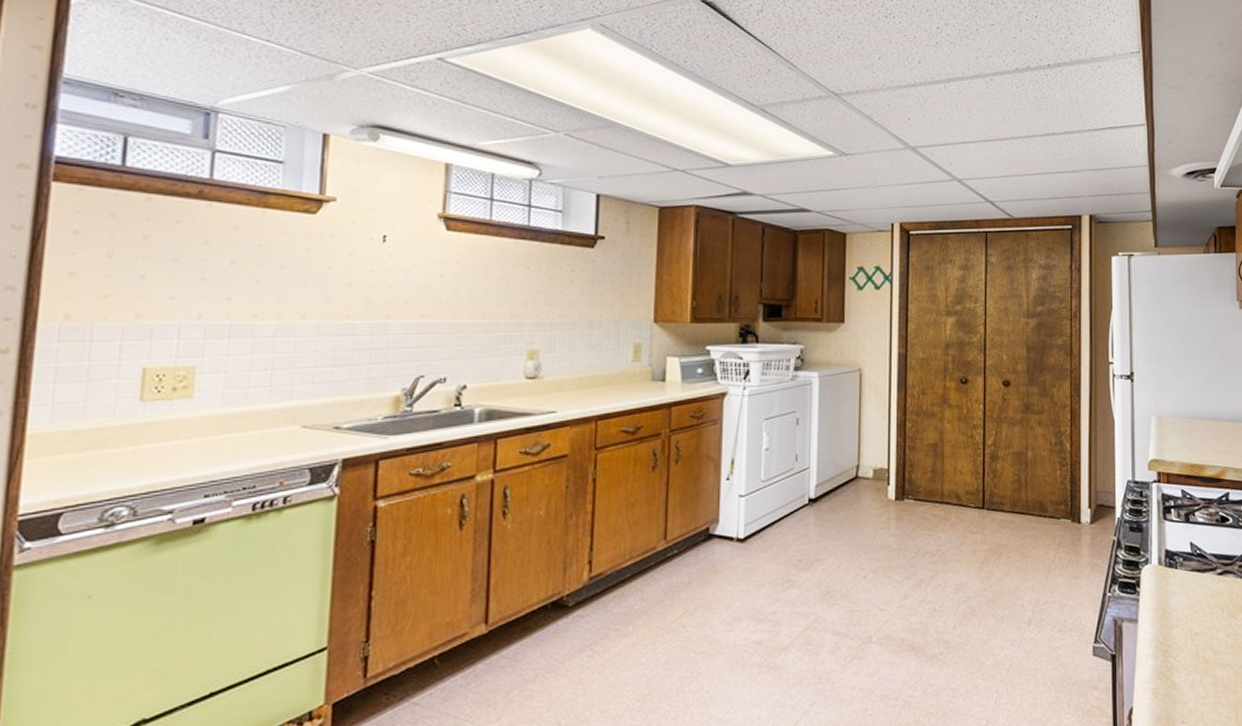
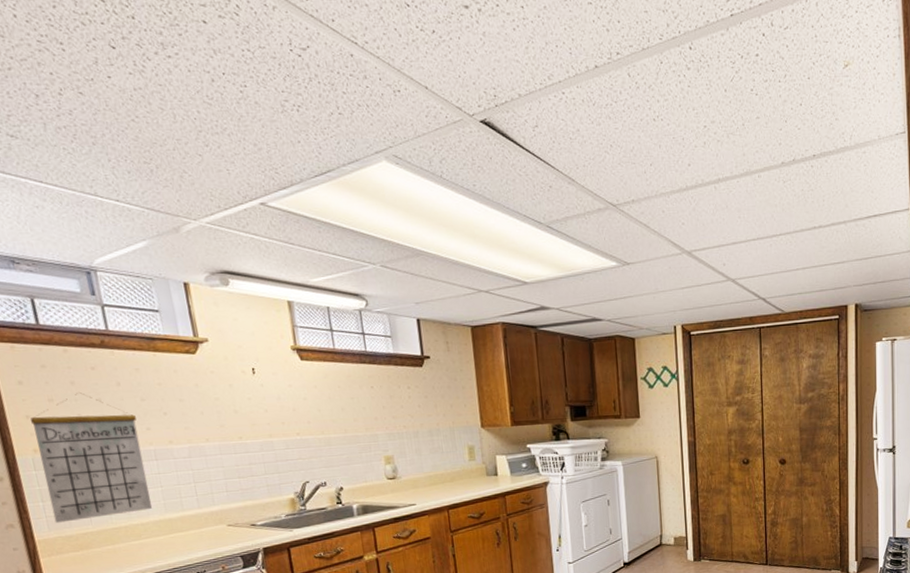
calendar: none [63,249,217,412] -> present [30,392,153,523]

